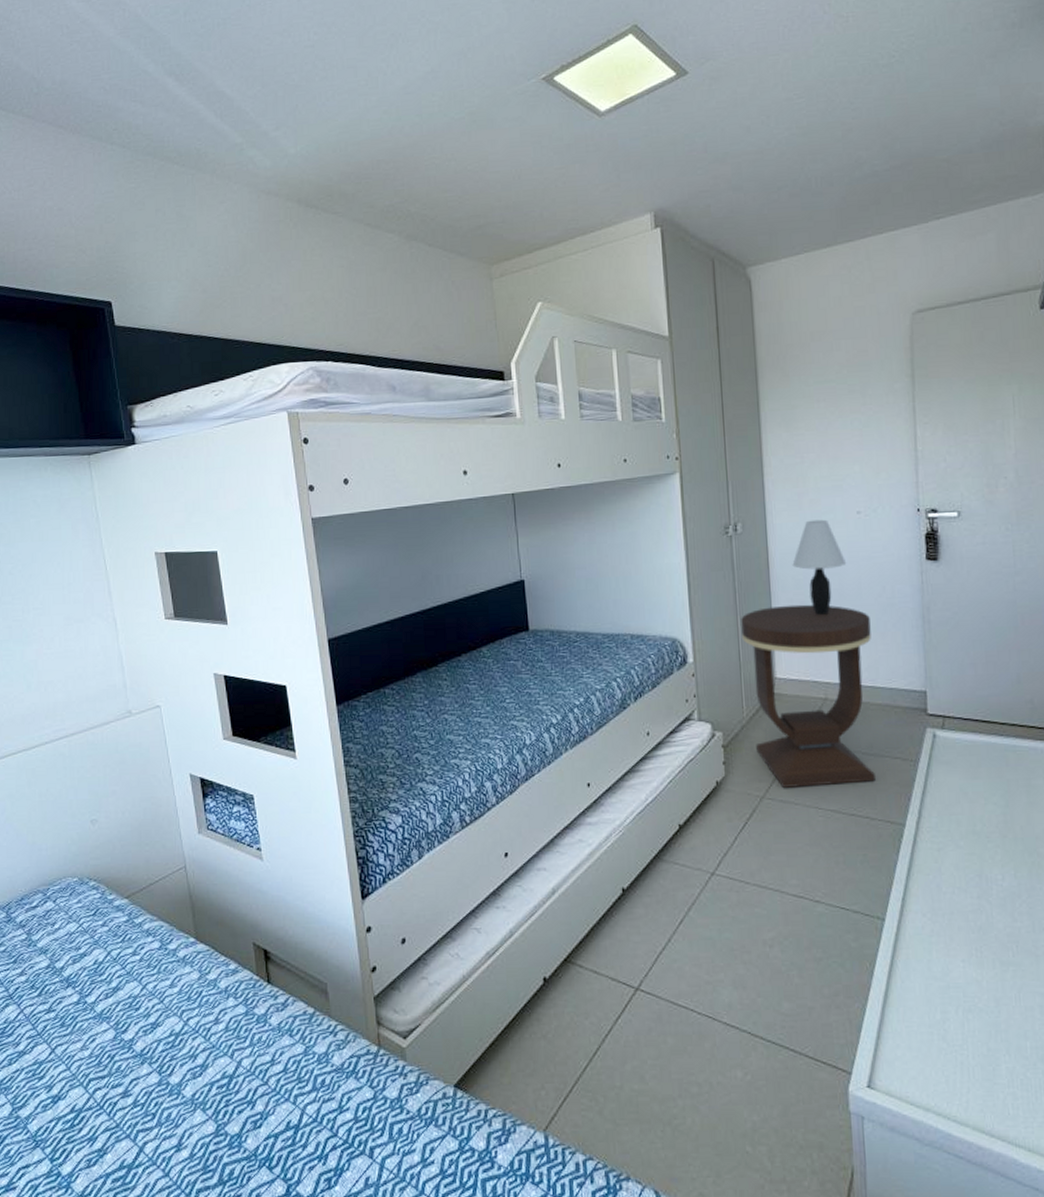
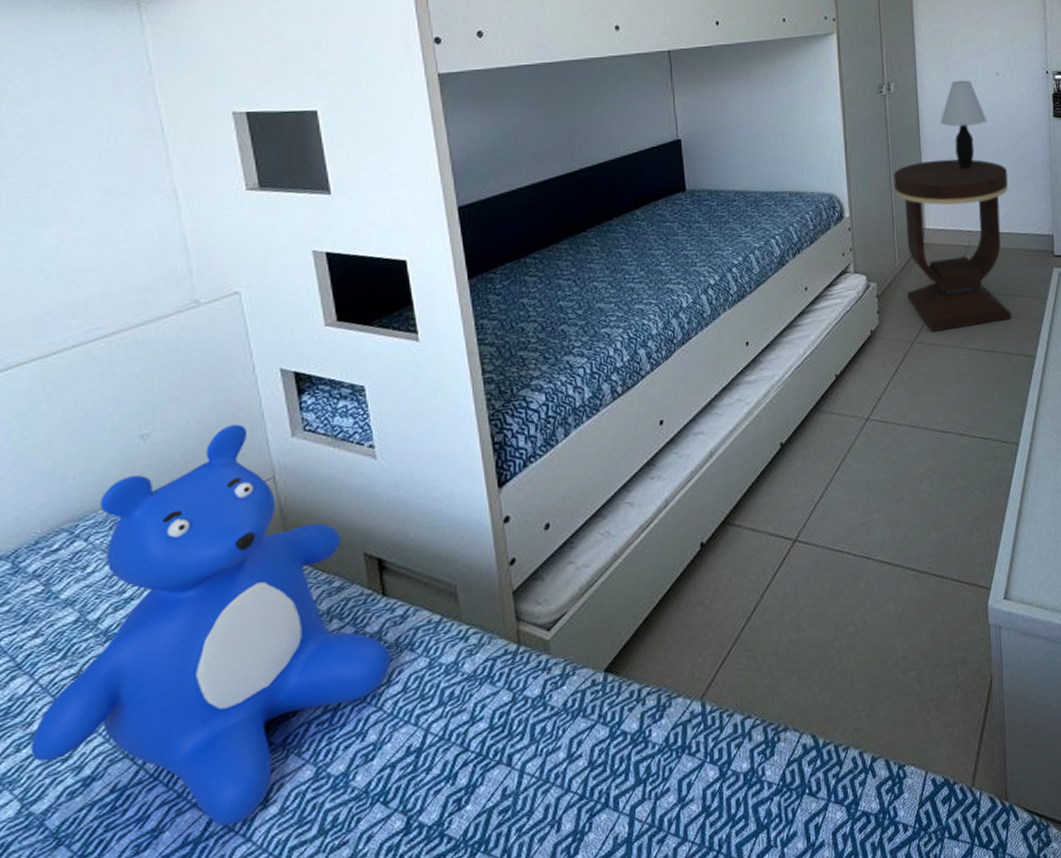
teddy bear: none [18,818,275,1160] -> present [30,424,392,827]

